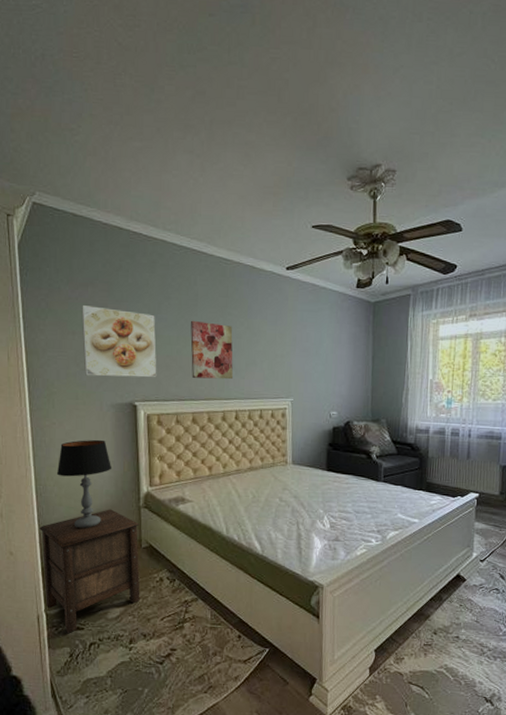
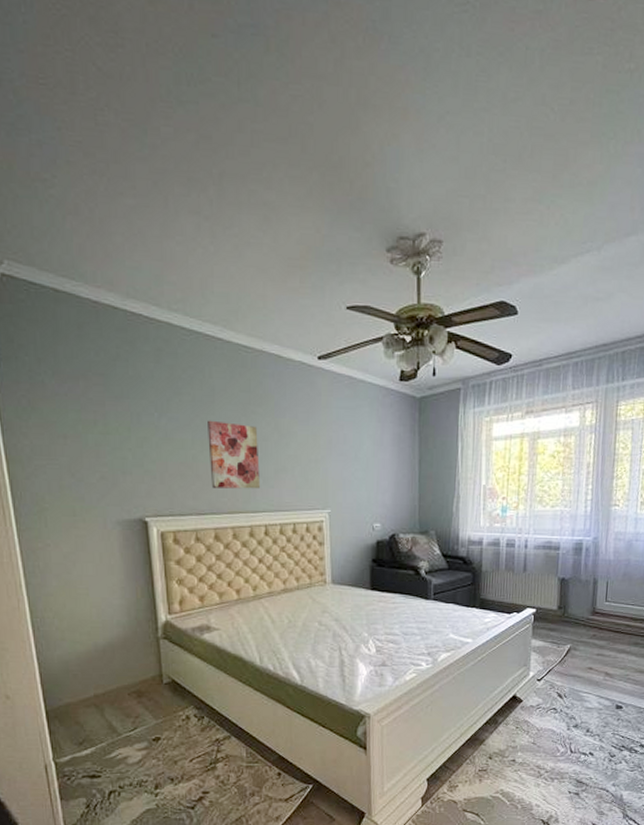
nightstand: present [39,509,140,634] -> none [39,642,165,783]
table lamp: present [56,439,112,529] -> none [55,562,123,666]
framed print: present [82,305,157,378] -> none [73,403,170,489]

